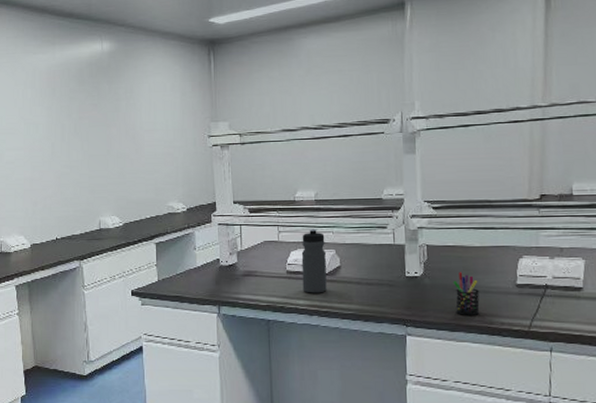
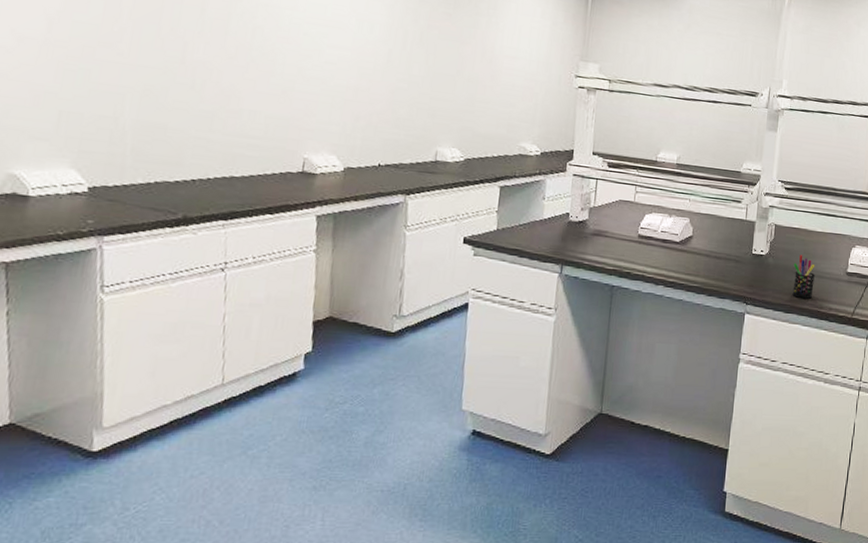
water bottle: present [301,229,327,293] -> none [652,193,681,262]

